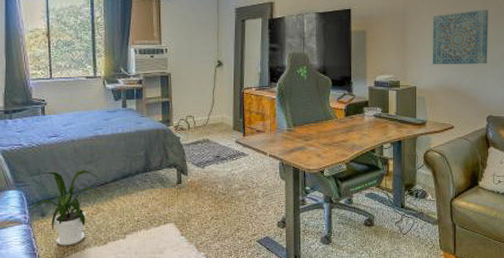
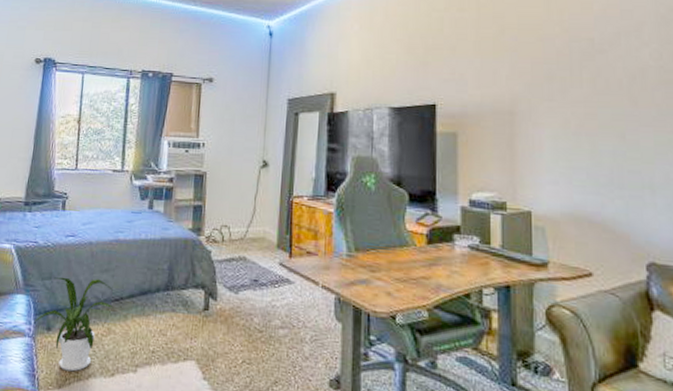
wall art: present [433,9,488,65] -> none [554,110,644,187]

